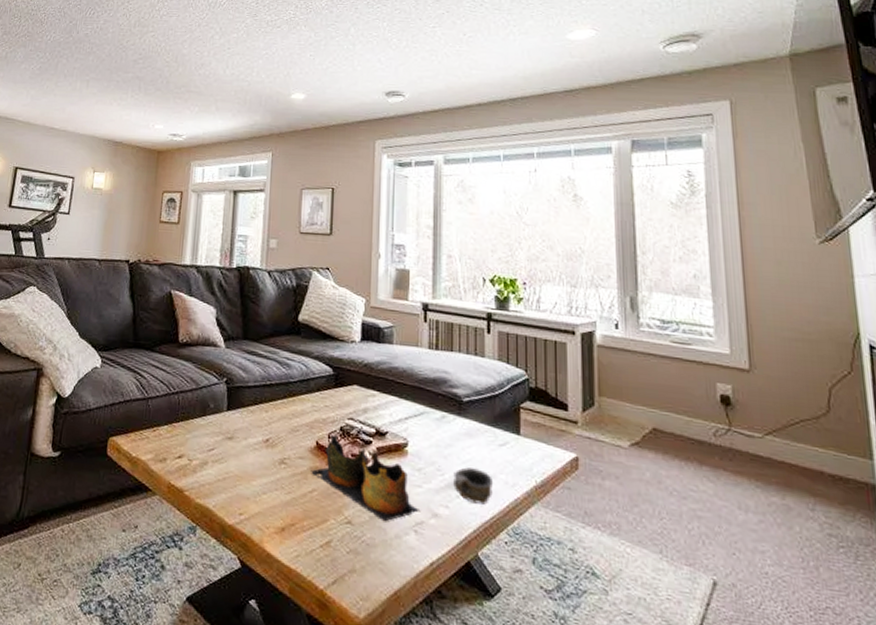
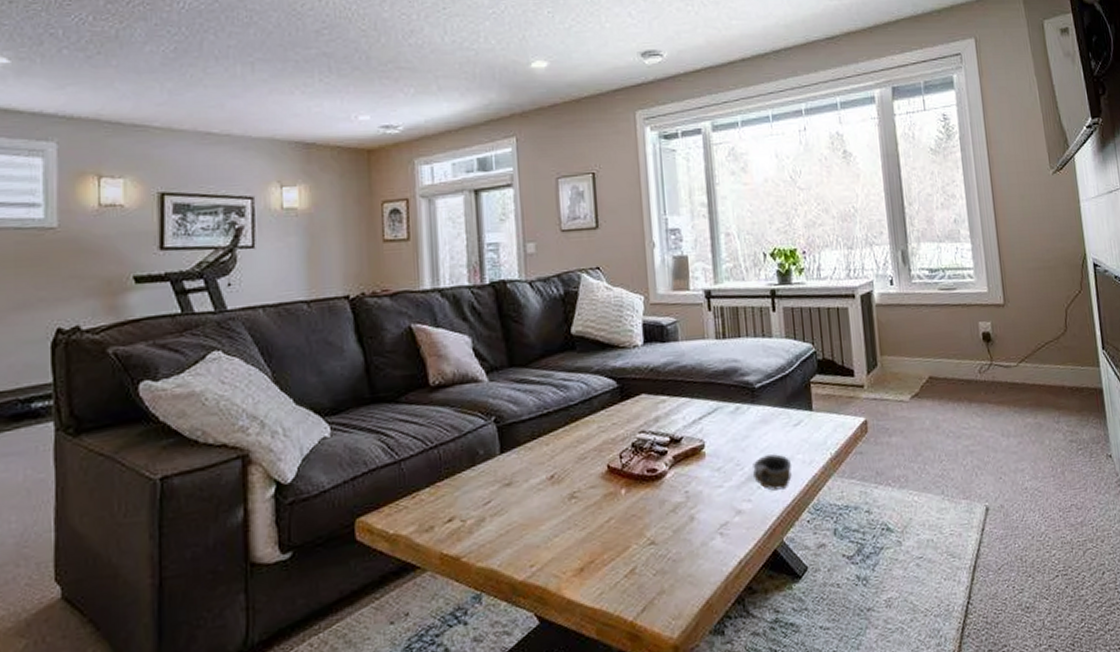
decorative bowl: present [311,434,421,522] -> none [605,453,724,533]

